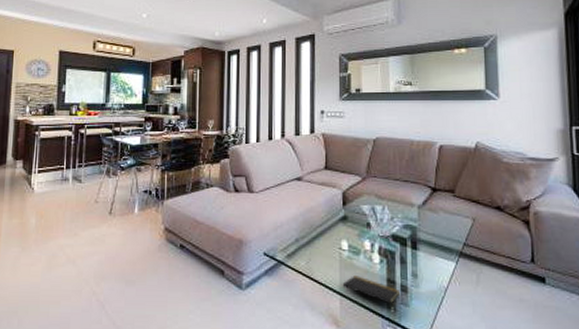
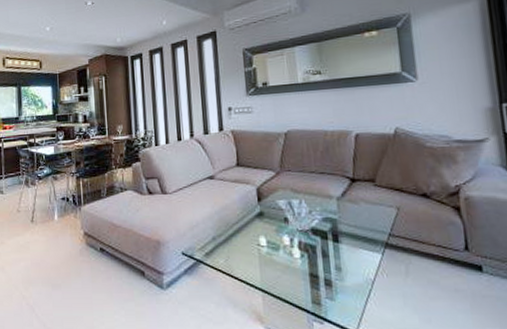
notepad: present [342,276,399,306] -> none [263,271,324,300]

